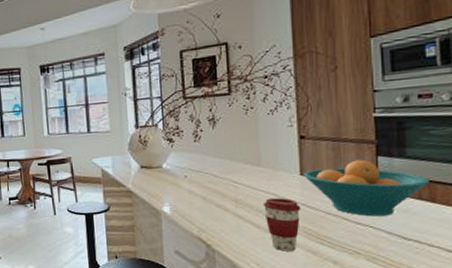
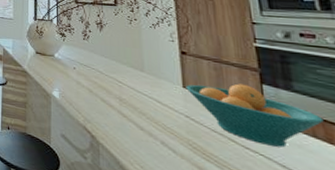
coffee cup: present [264,197,301,251] -> none [147,103,185,162]

